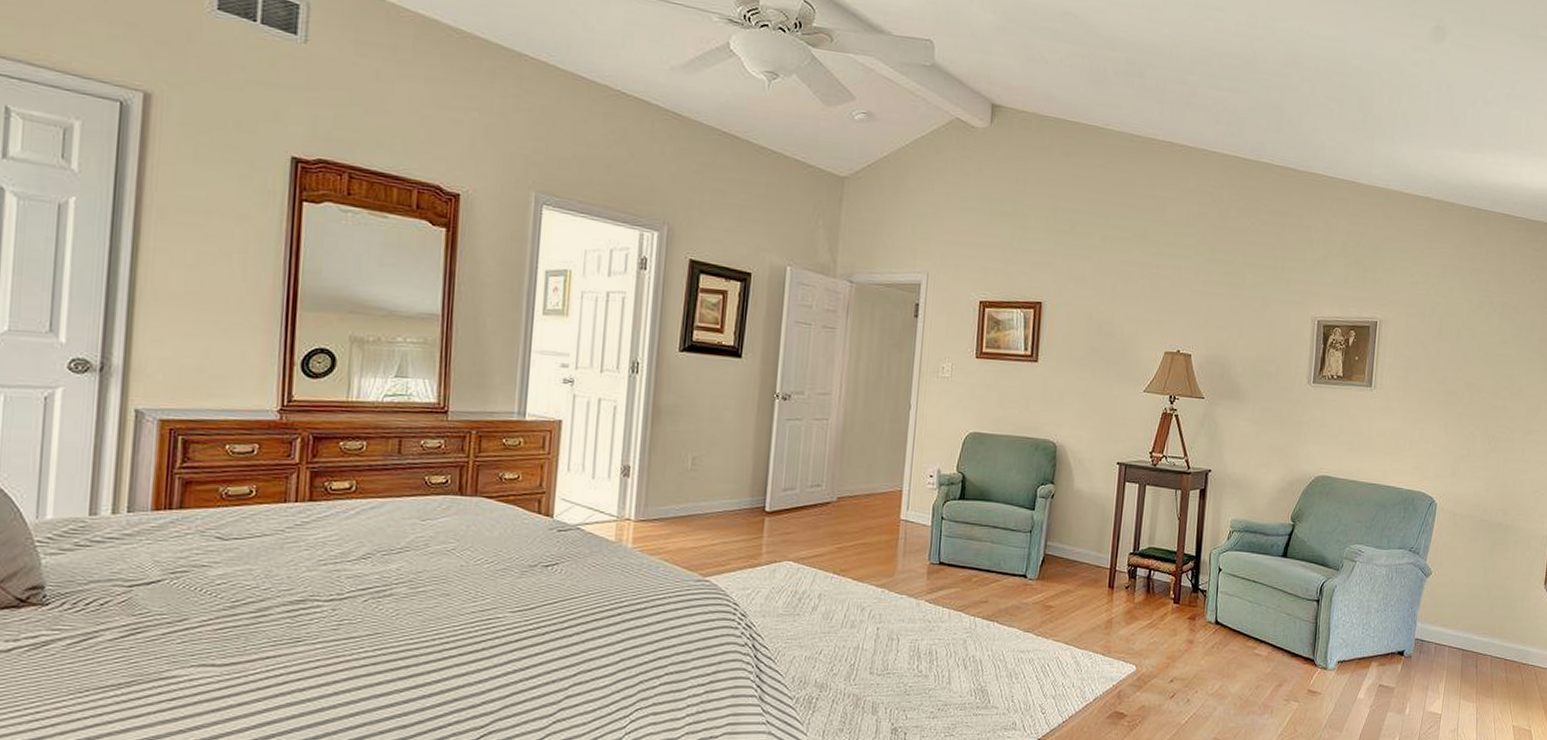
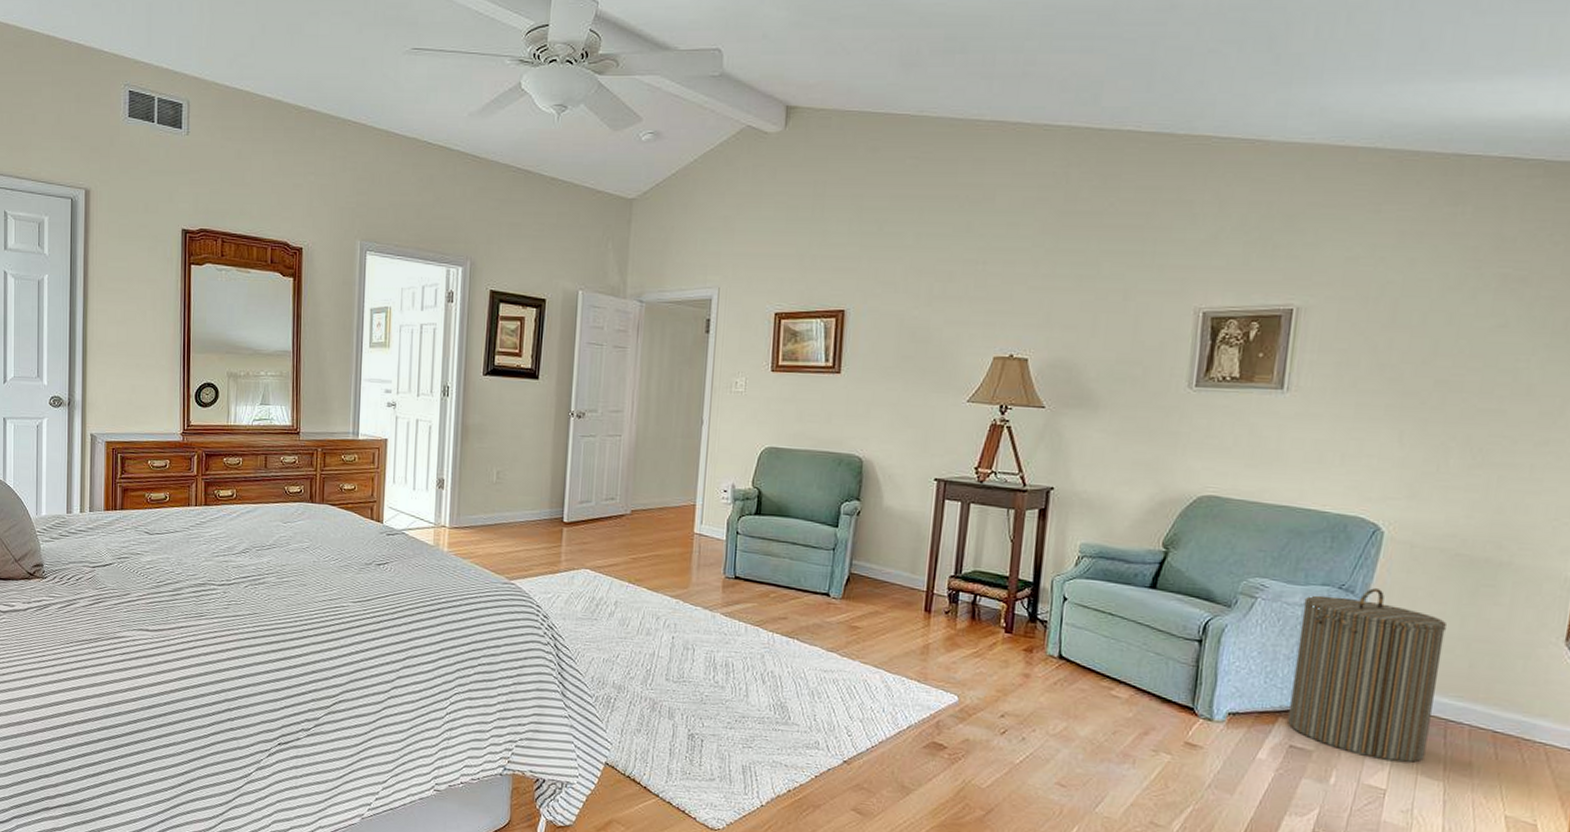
laundry hamper: none [1378,550,1476,691] -> present [1288,588,1447,763]

